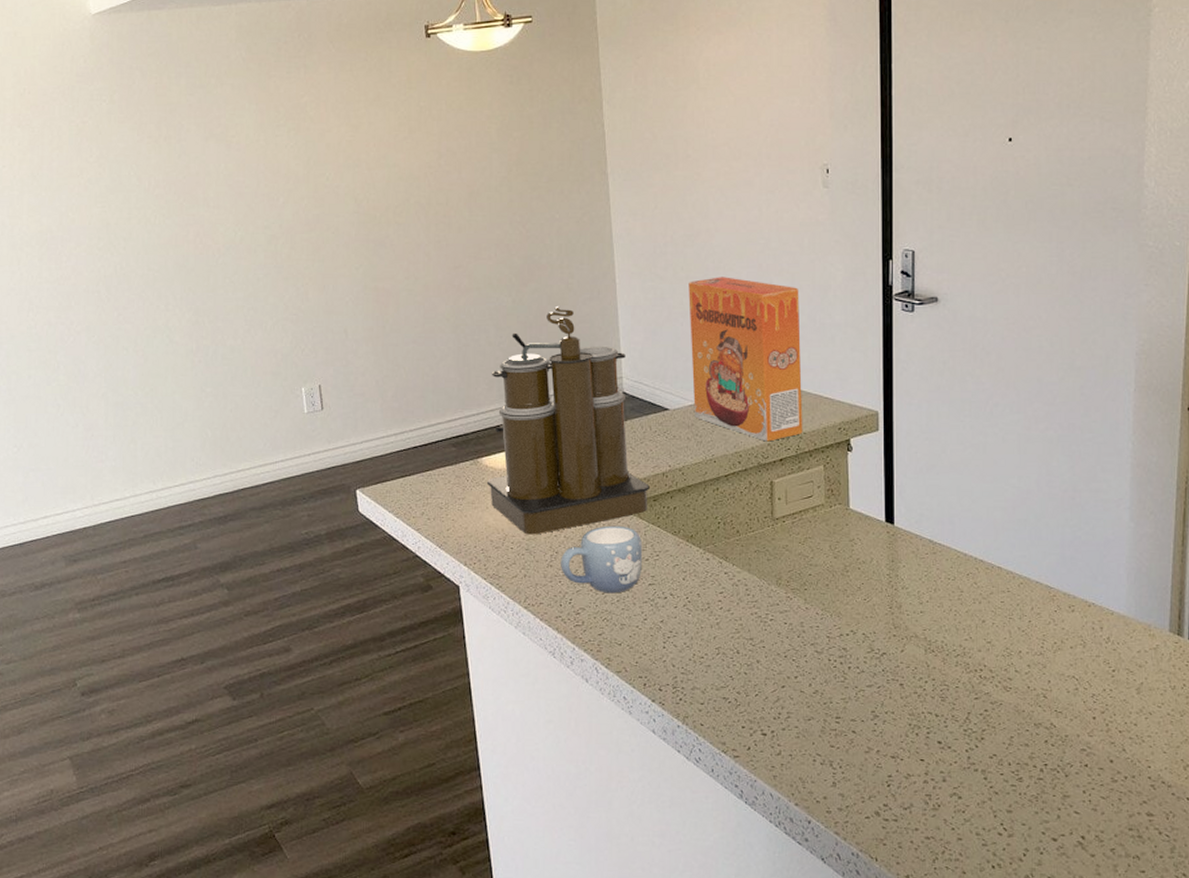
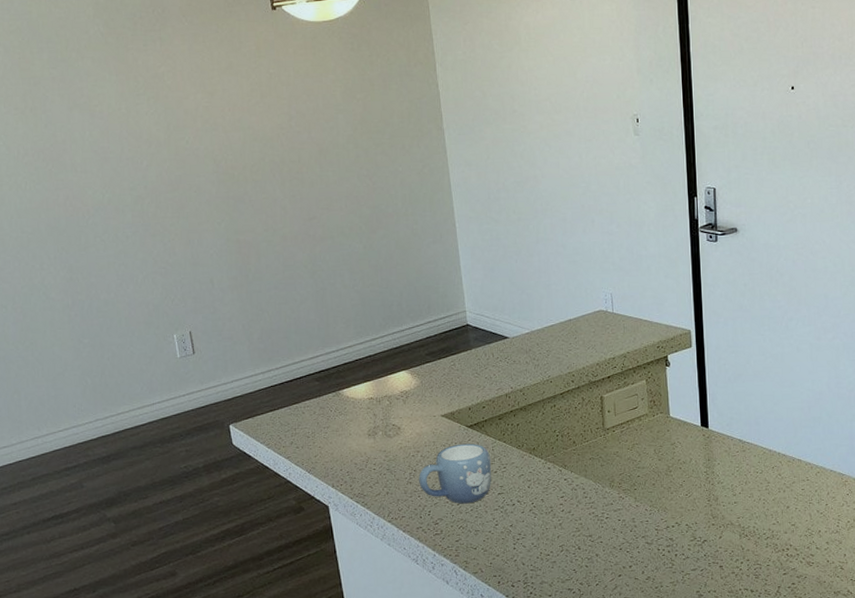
coffee maker: present [486,305,650,535] -> none [348,249,495,456]
cereal box: present [688,277,803,442] -> none [520,217,627,362]

